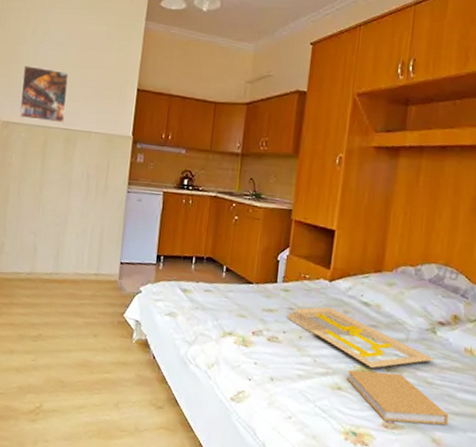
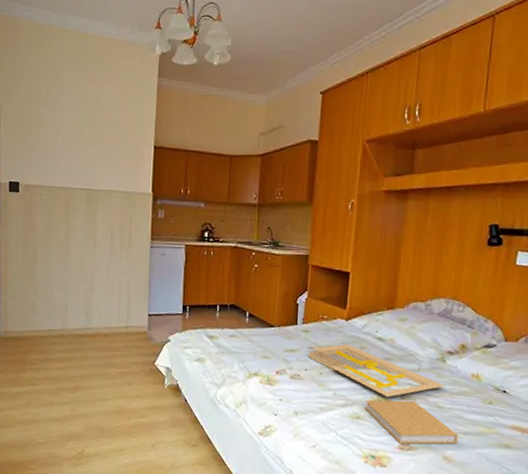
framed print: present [19,64,69,124] -> none [40,127,86,184]

